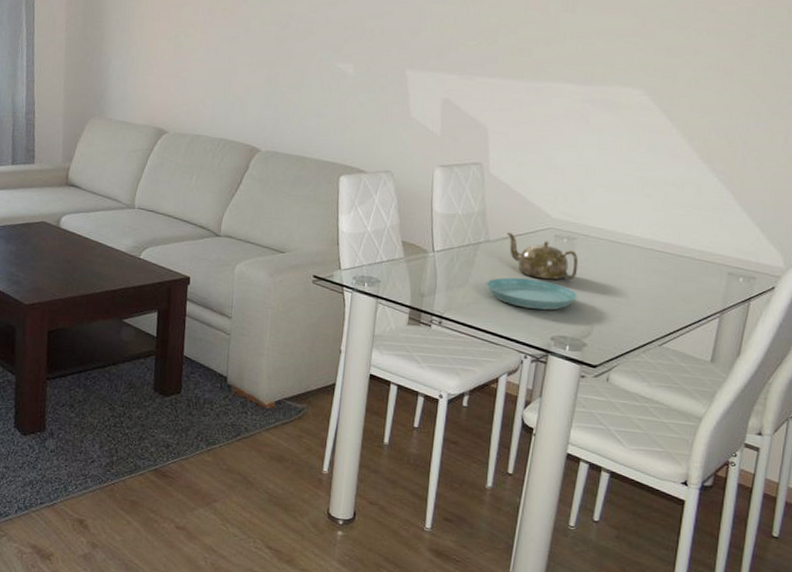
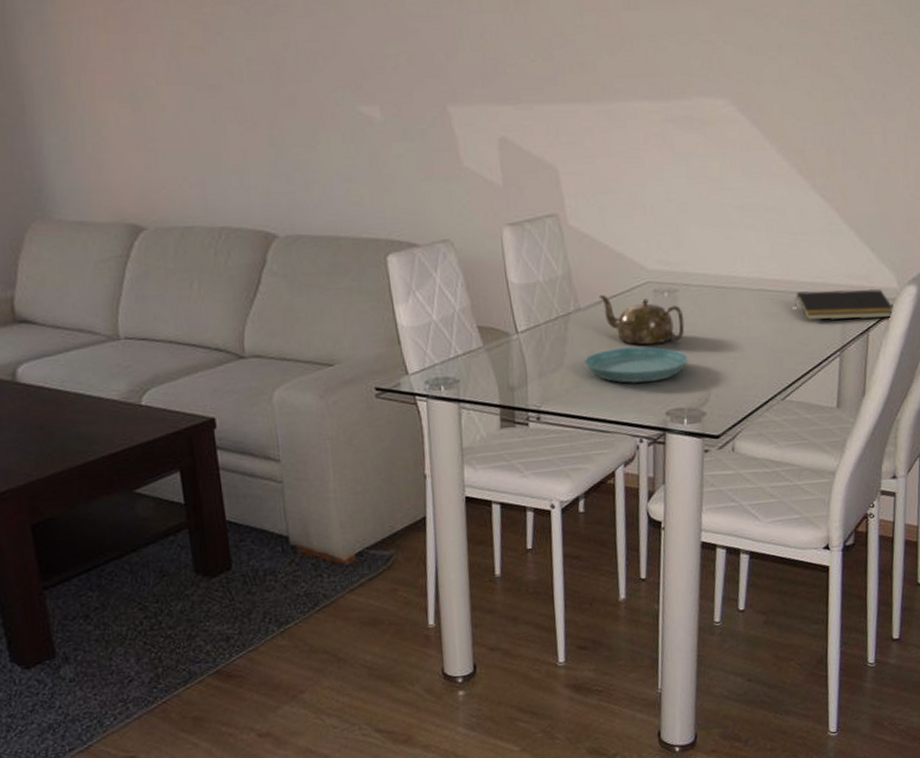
notepad: none [681,256,779,292] -> present [794,288,895,321]

